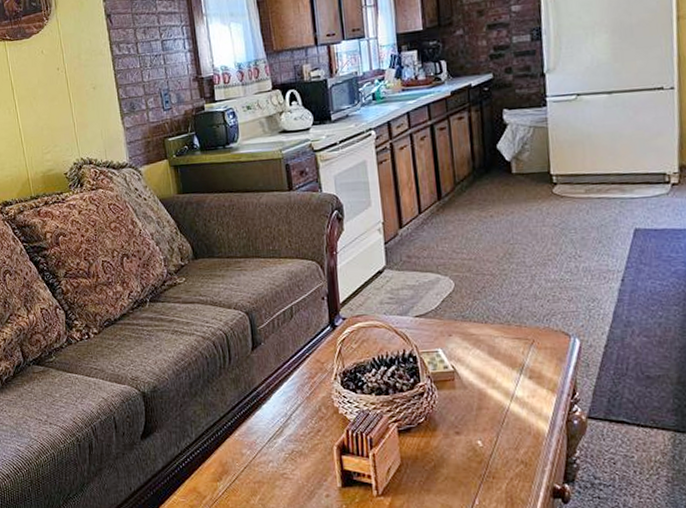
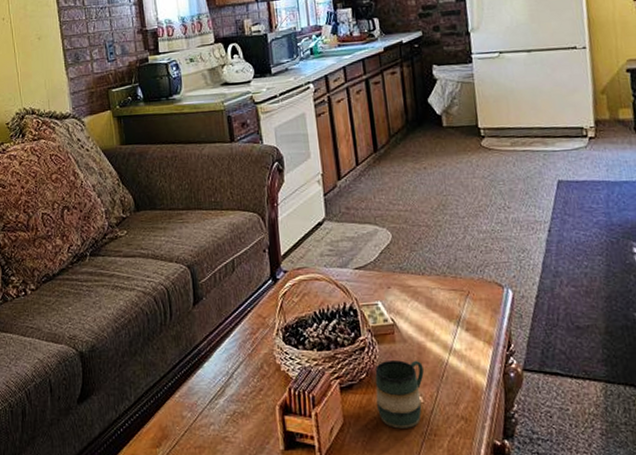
mug: none [433,405,484,471] -> present [375,359,424,429]

